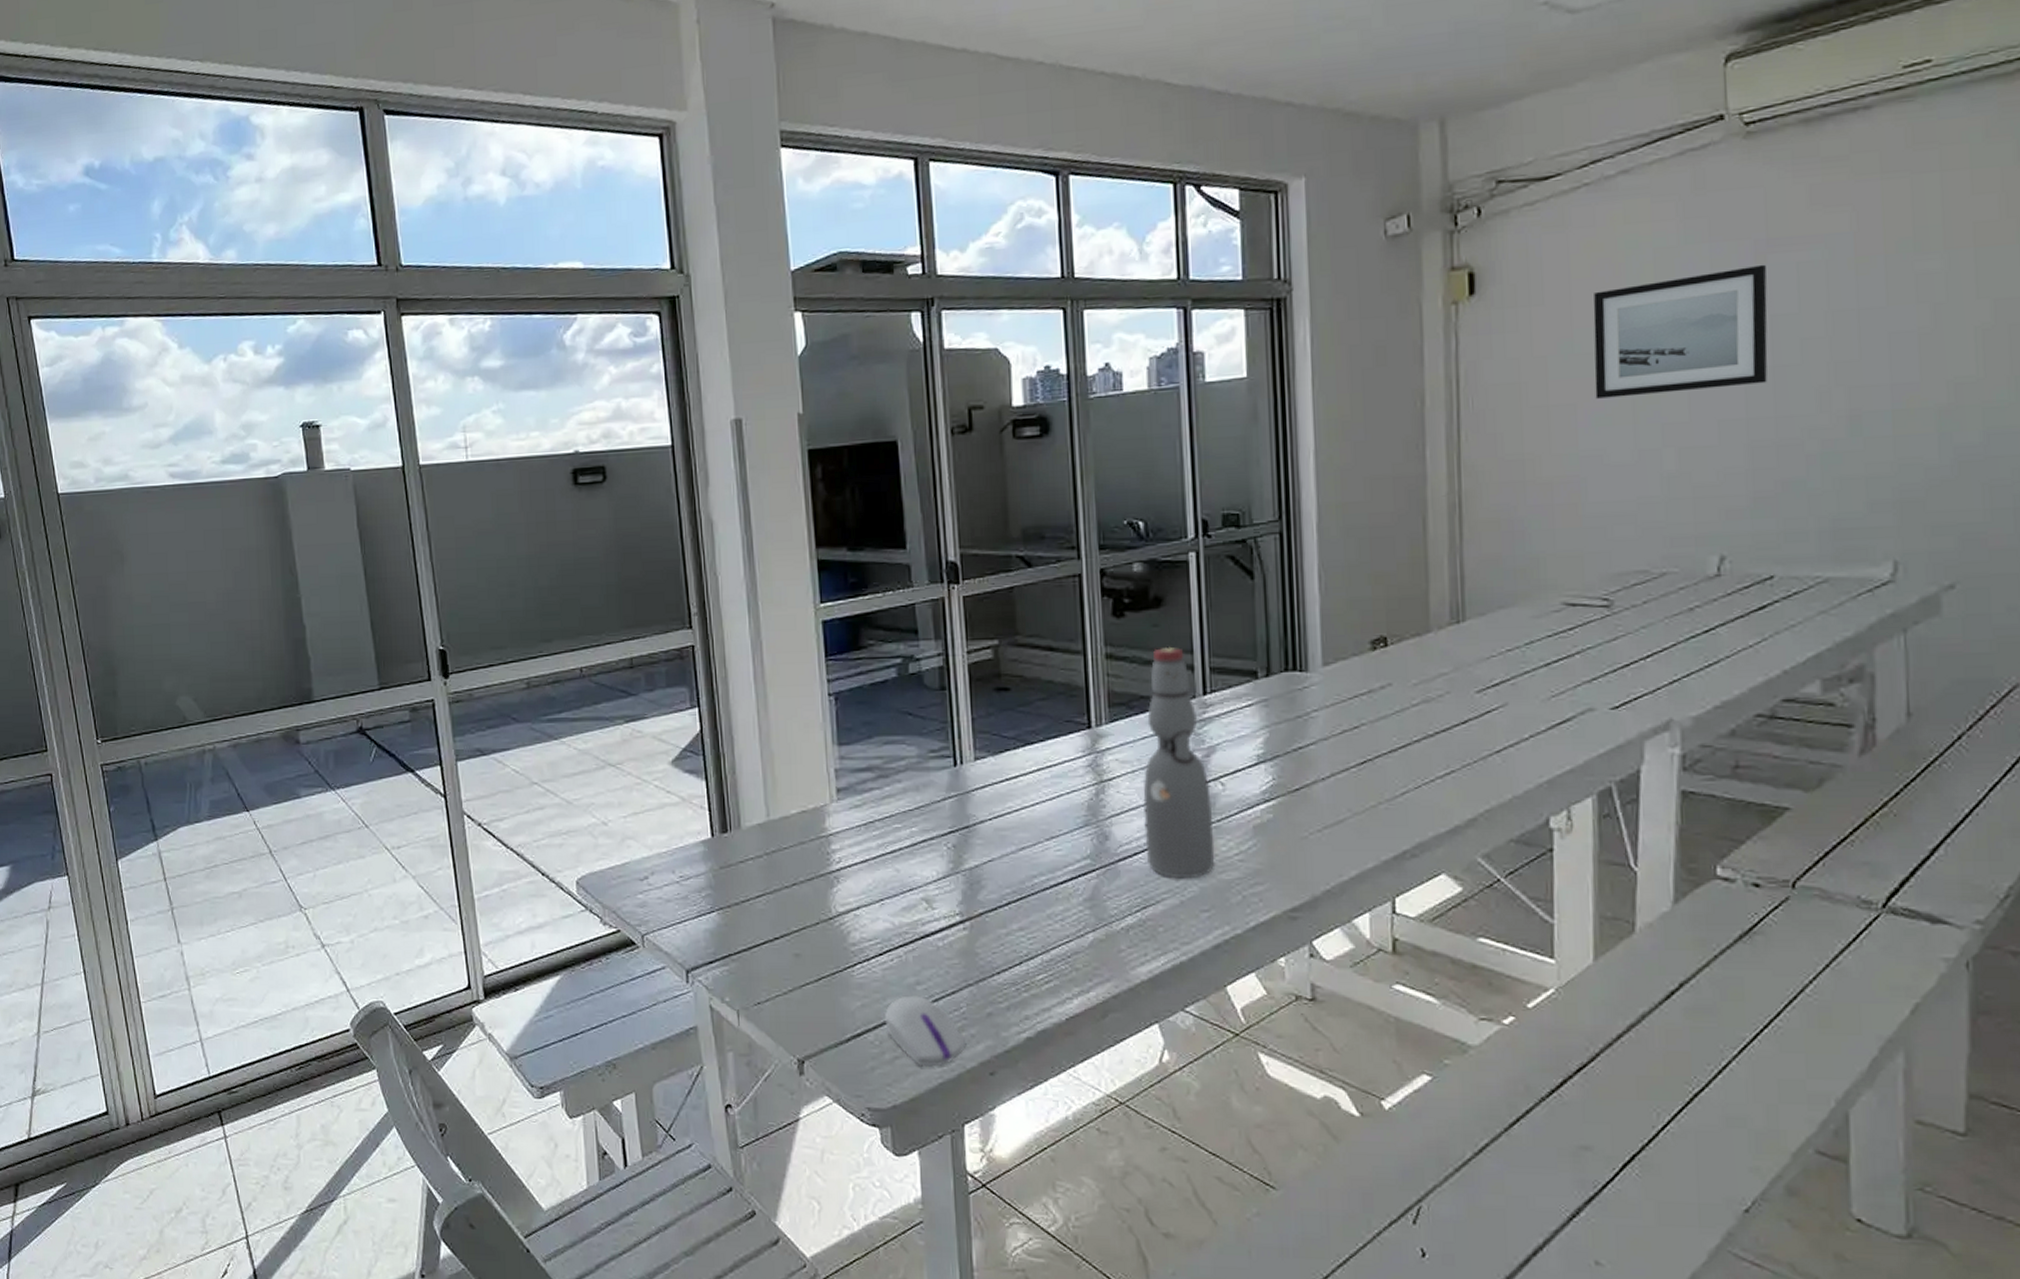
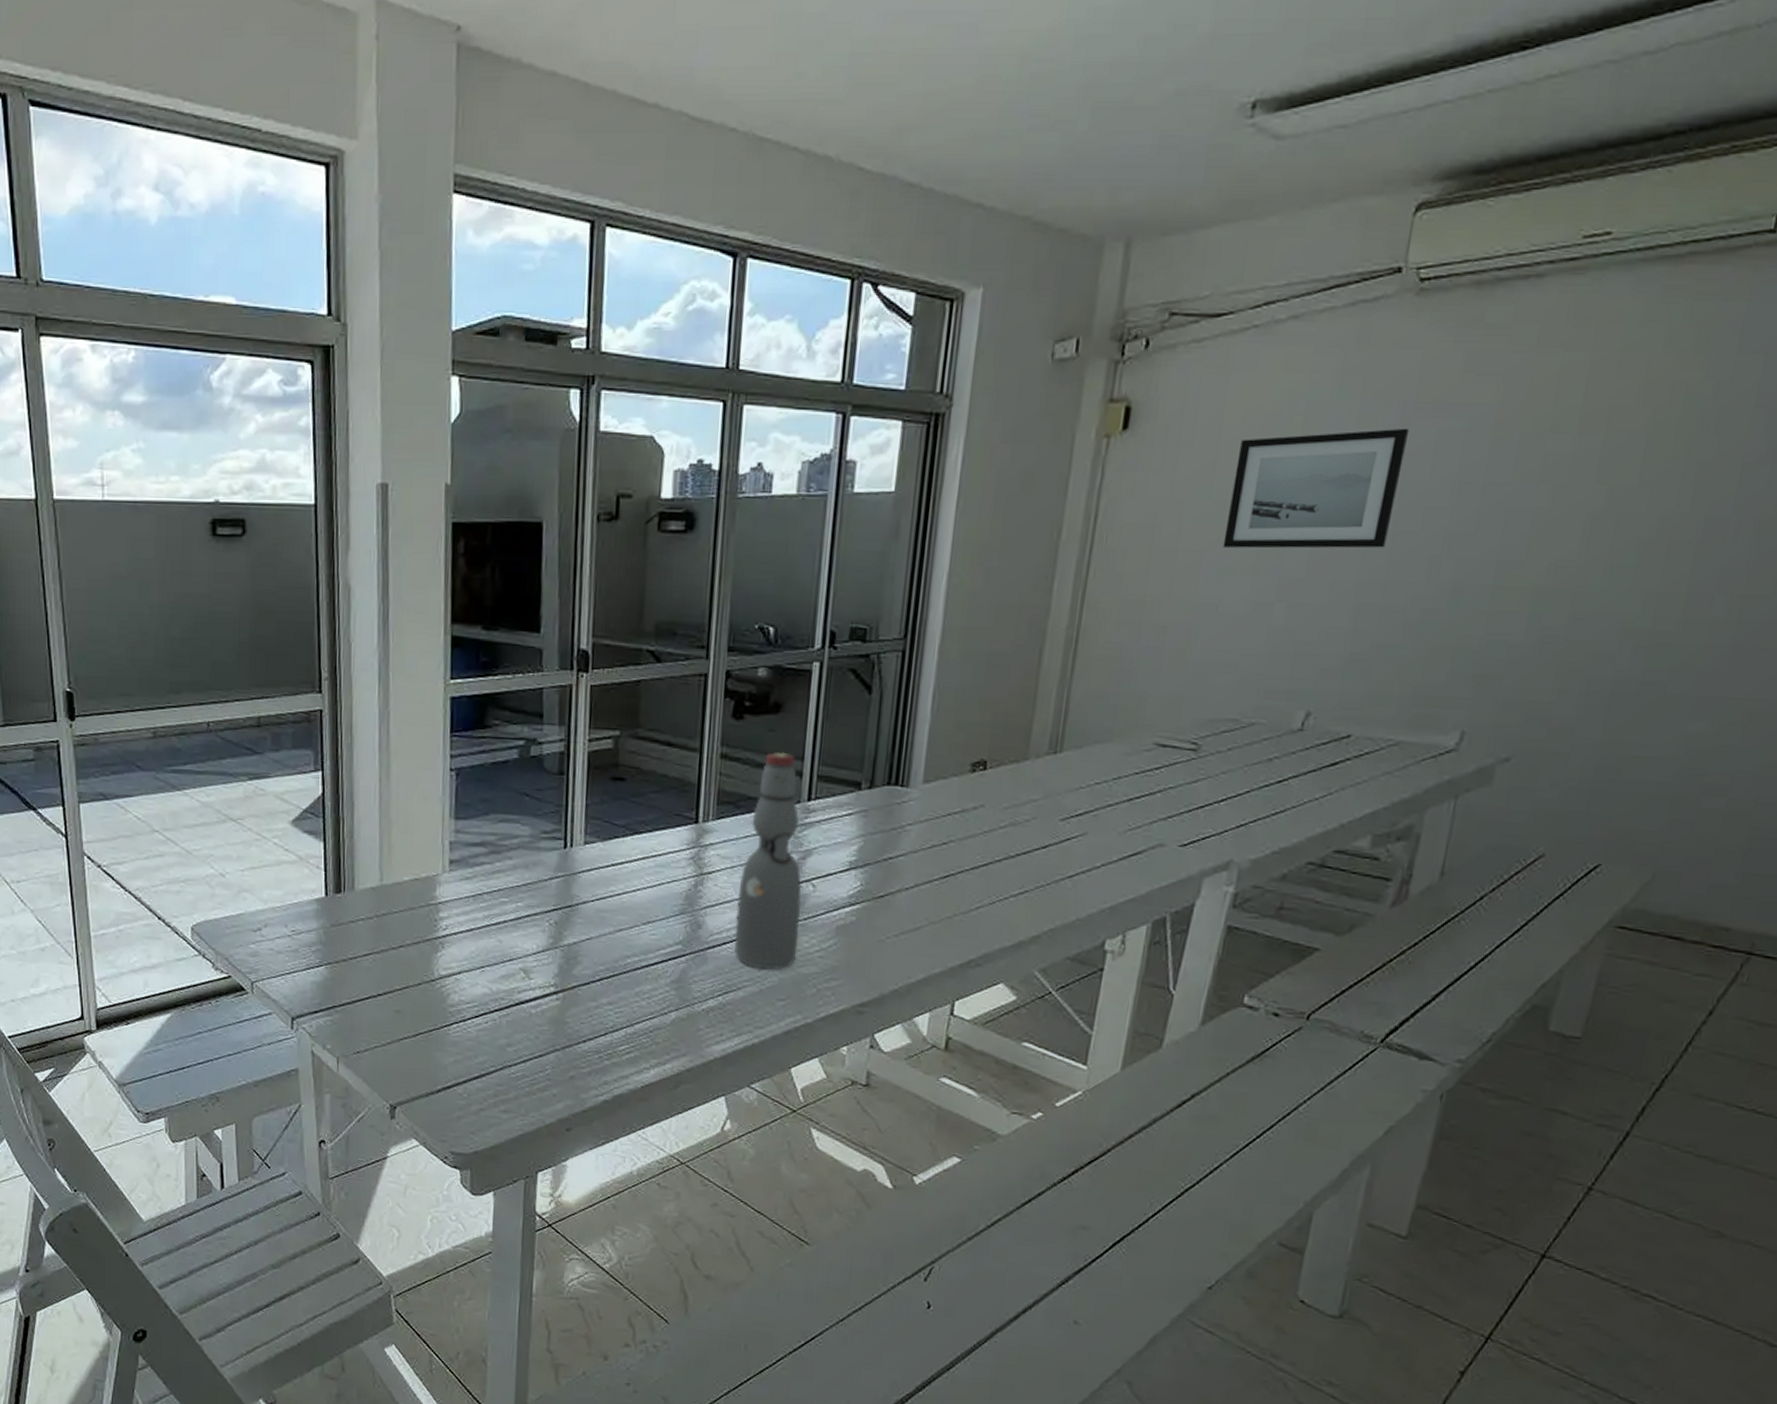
computer mouse: present [884,995,965,1067] -> none [474,1055,547,1121]

